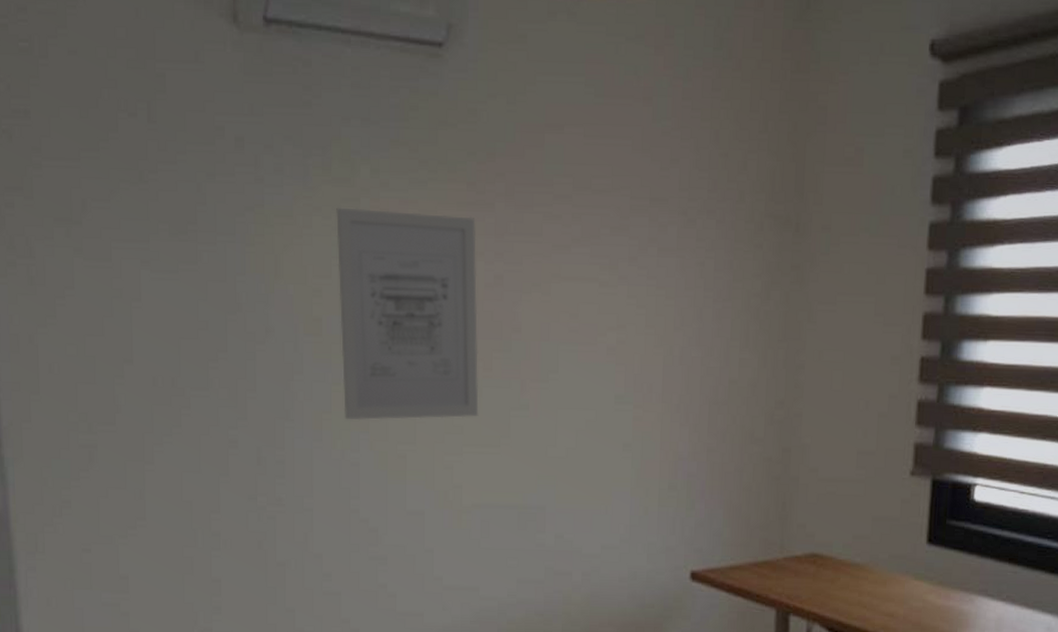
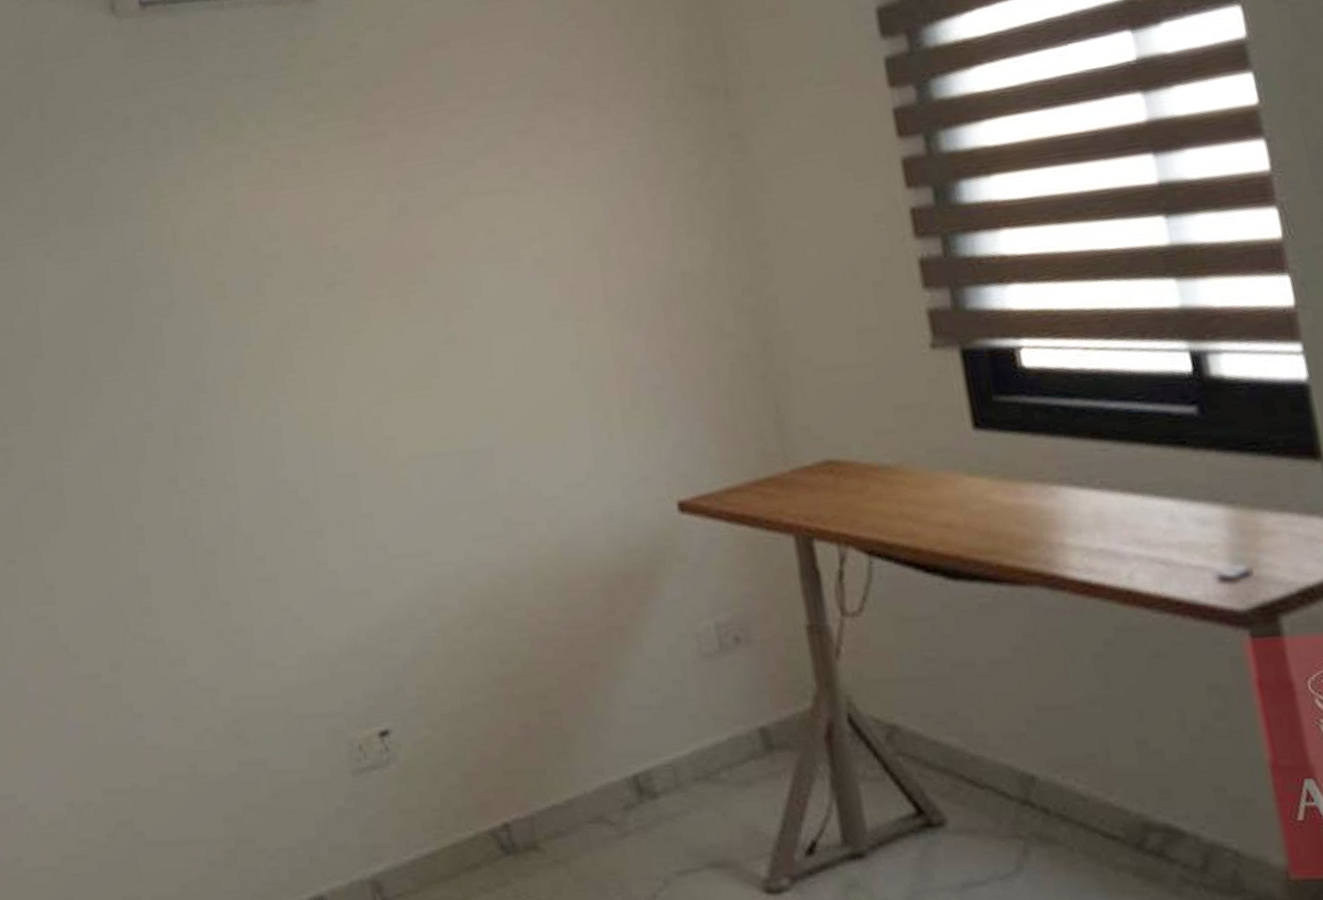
wall art: present [336,207,479,421] -> none [227,149,402,383]

